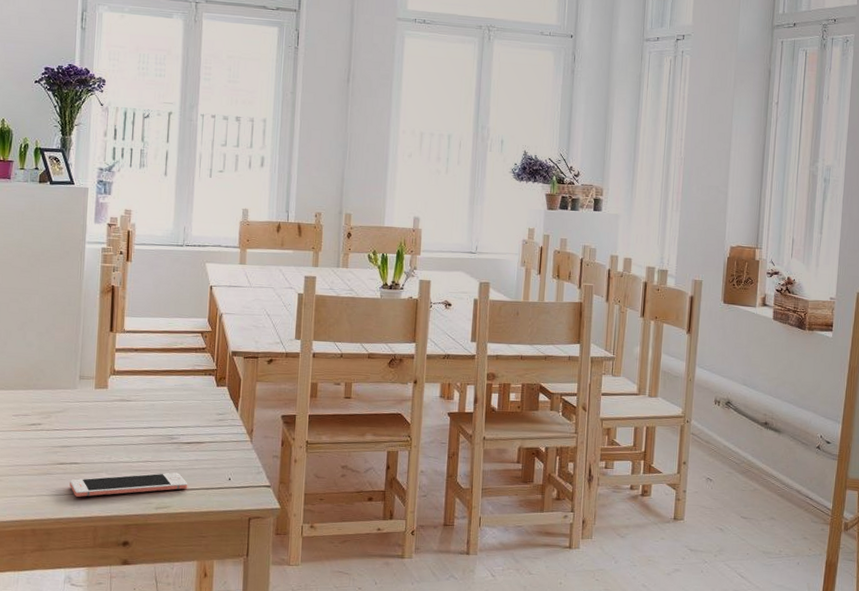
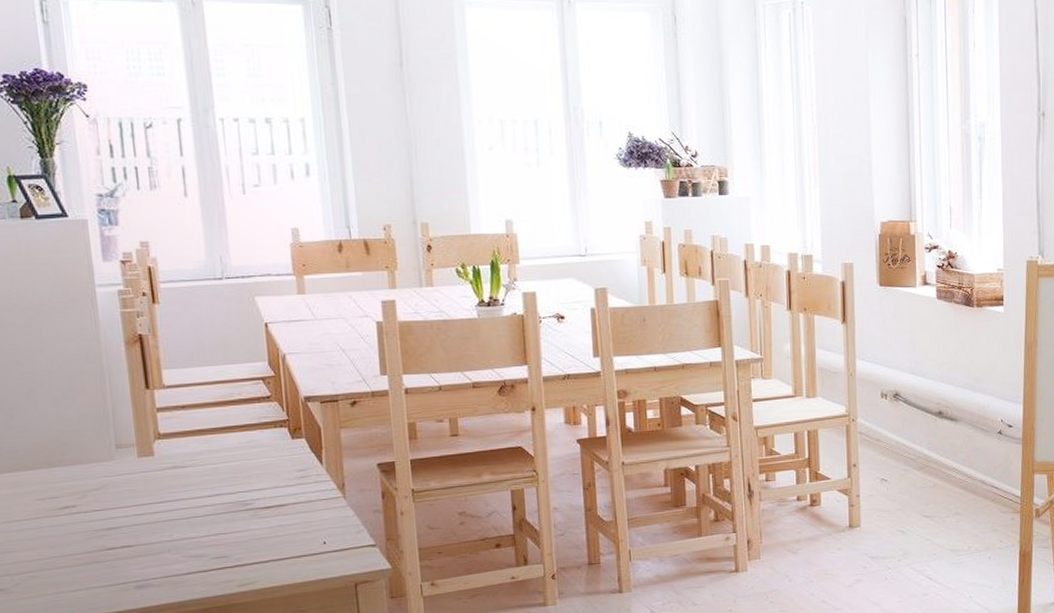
cell phone: present [70,472,188,497] -> none [125,543,275,584]

